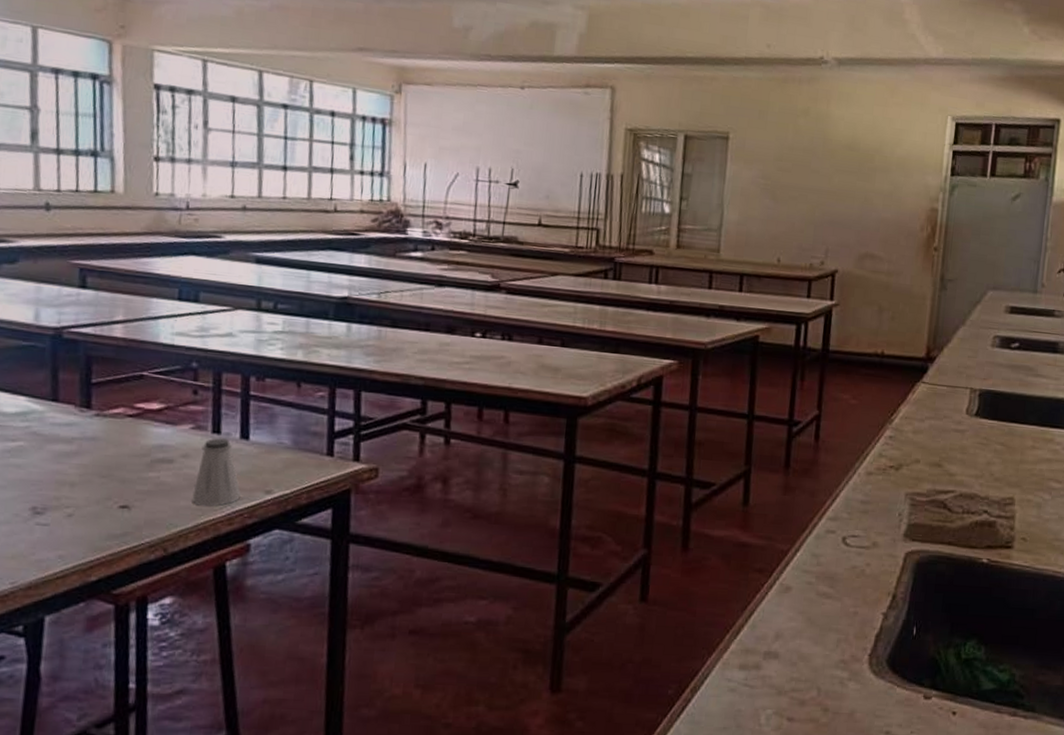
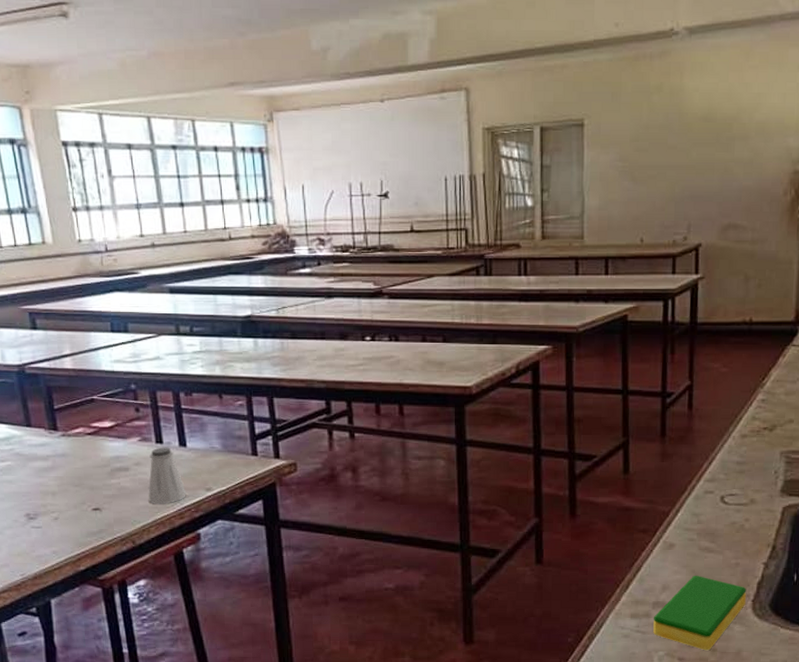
dish sponge: none [762,623,864,710] -> present [653,575,746,651]

